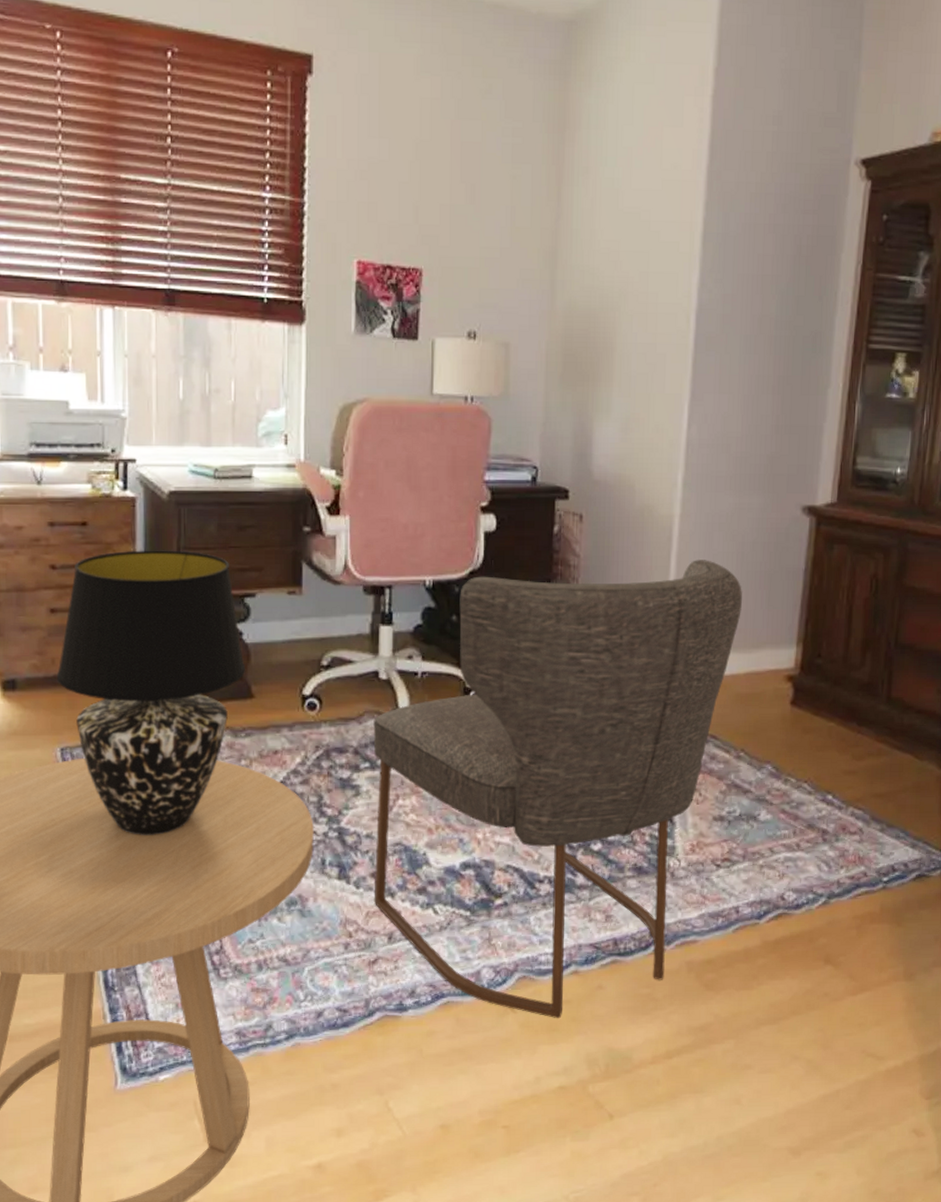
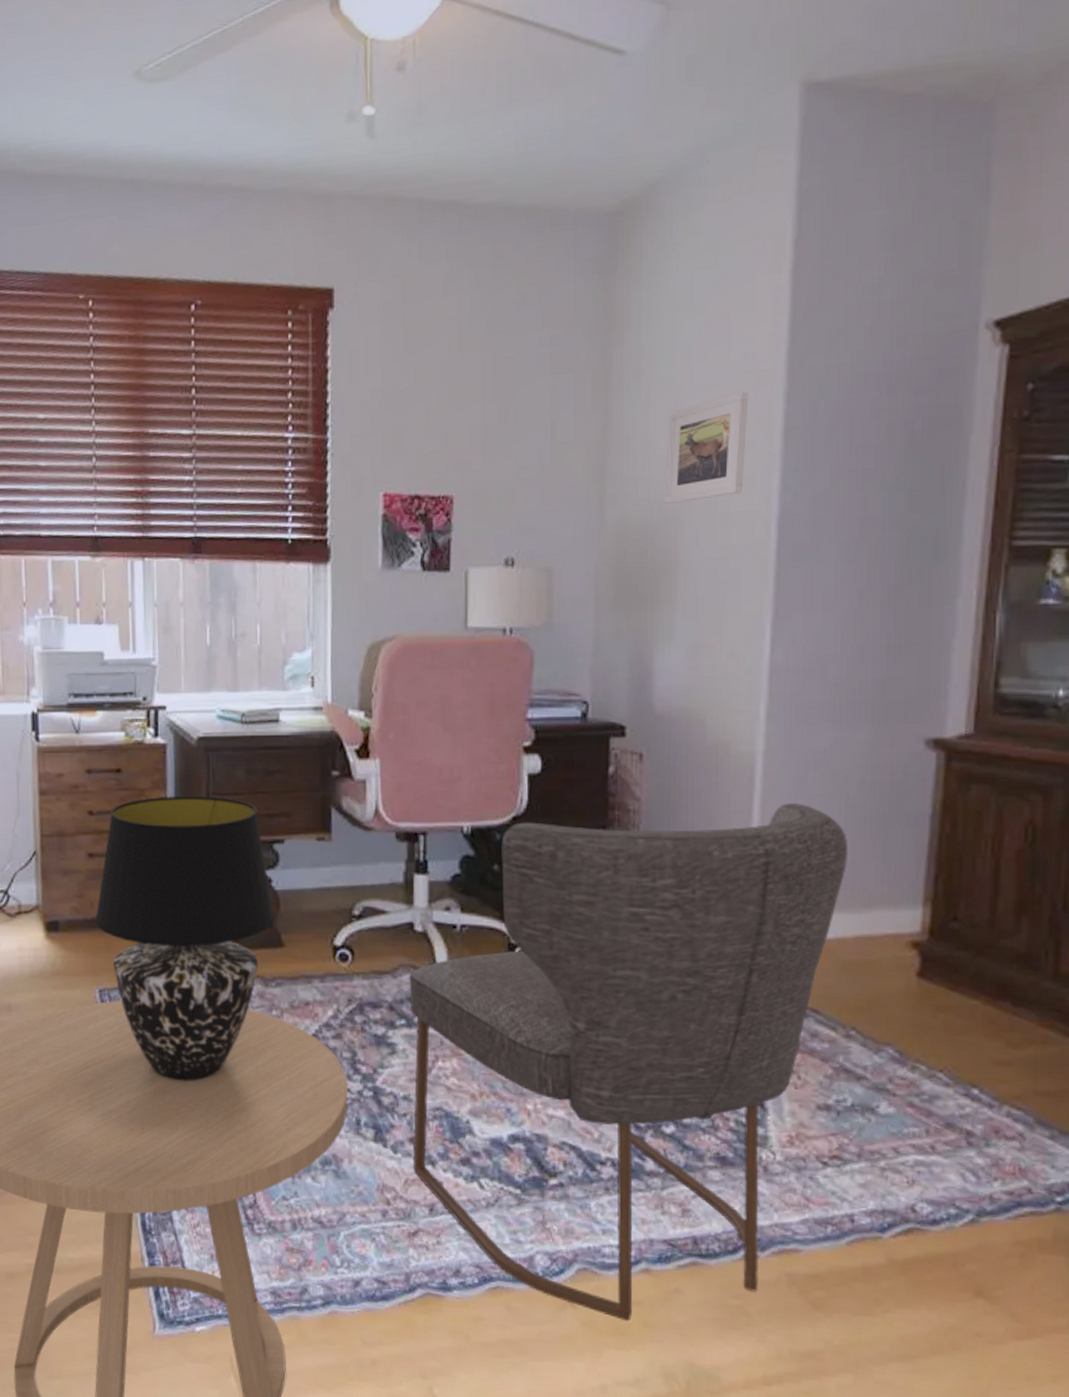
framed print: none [605,197,676,292] -> present [664,391,749,504]

